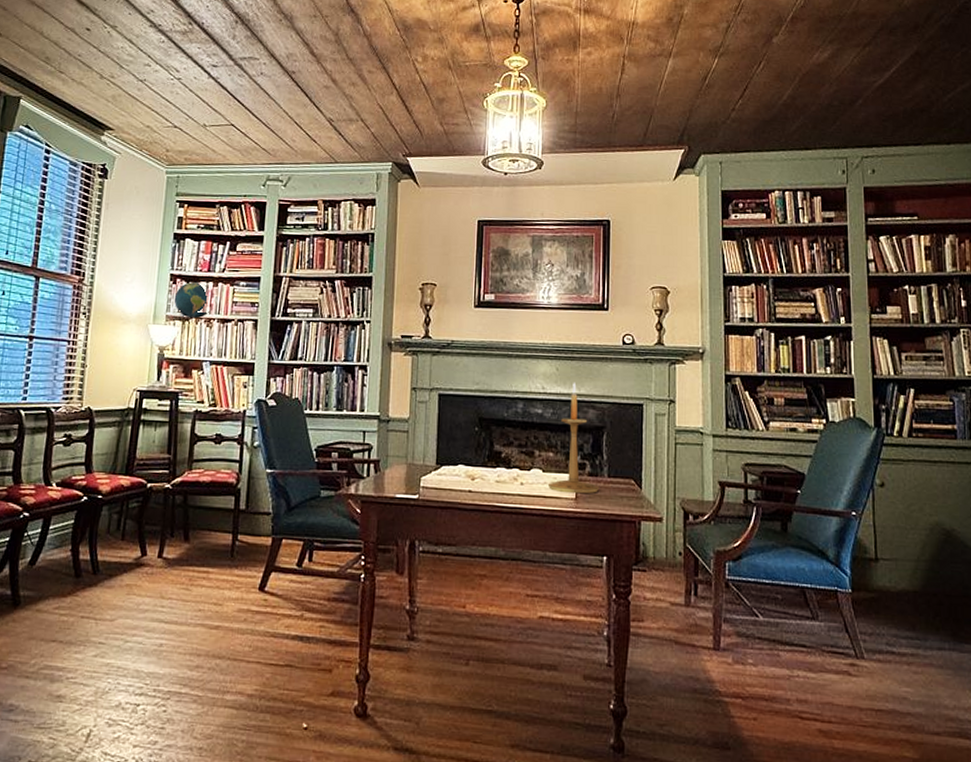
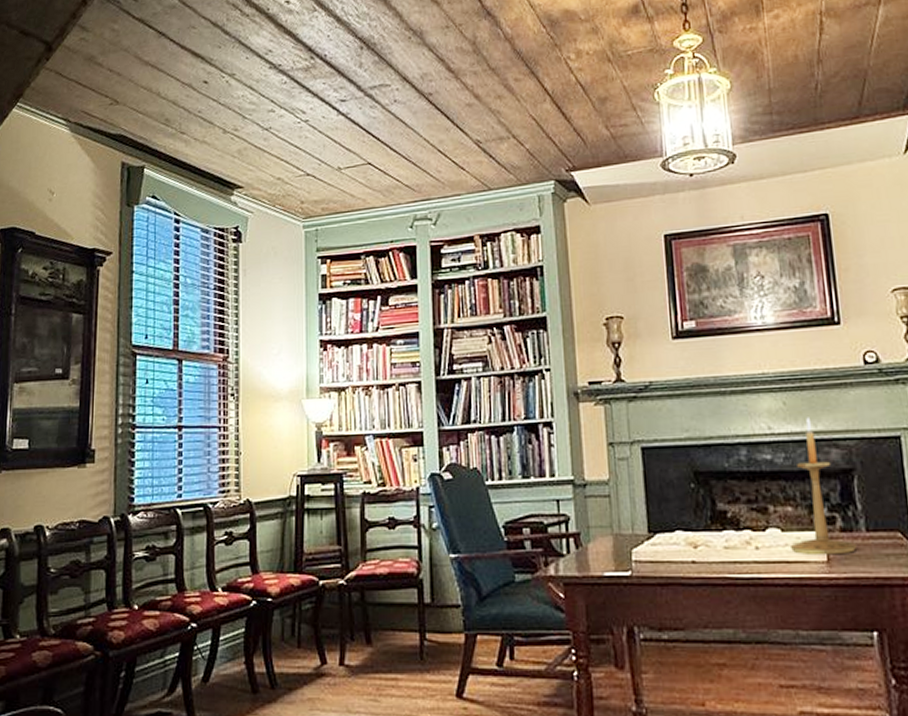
globe: present [175,282,211,319] -> none [328,346,368,388]

